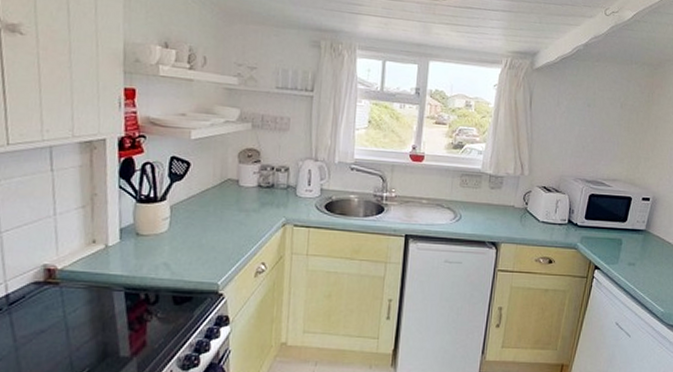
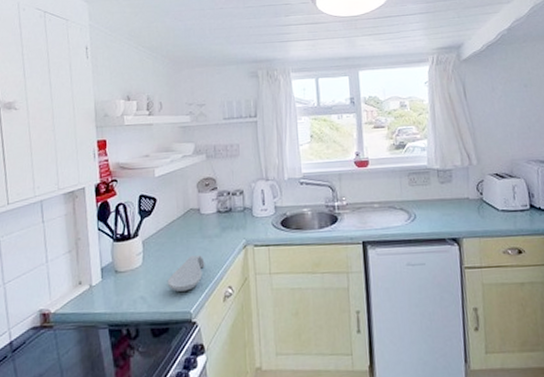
spoon rest: none [194,226,239,262] -> present [167,254,205,292]

